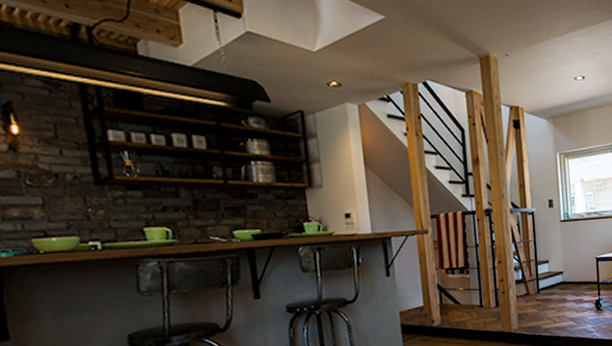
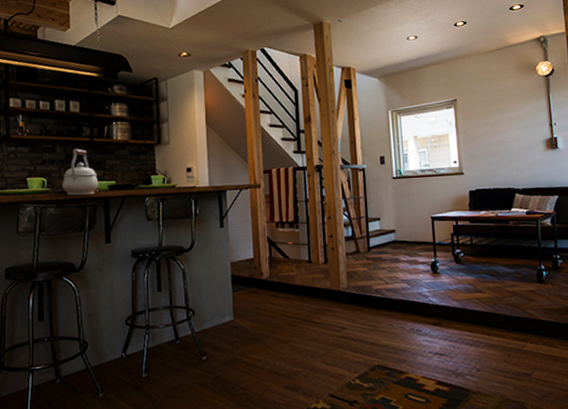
kettle: none [192,192,240,248] -> present [62,148,99,196]

